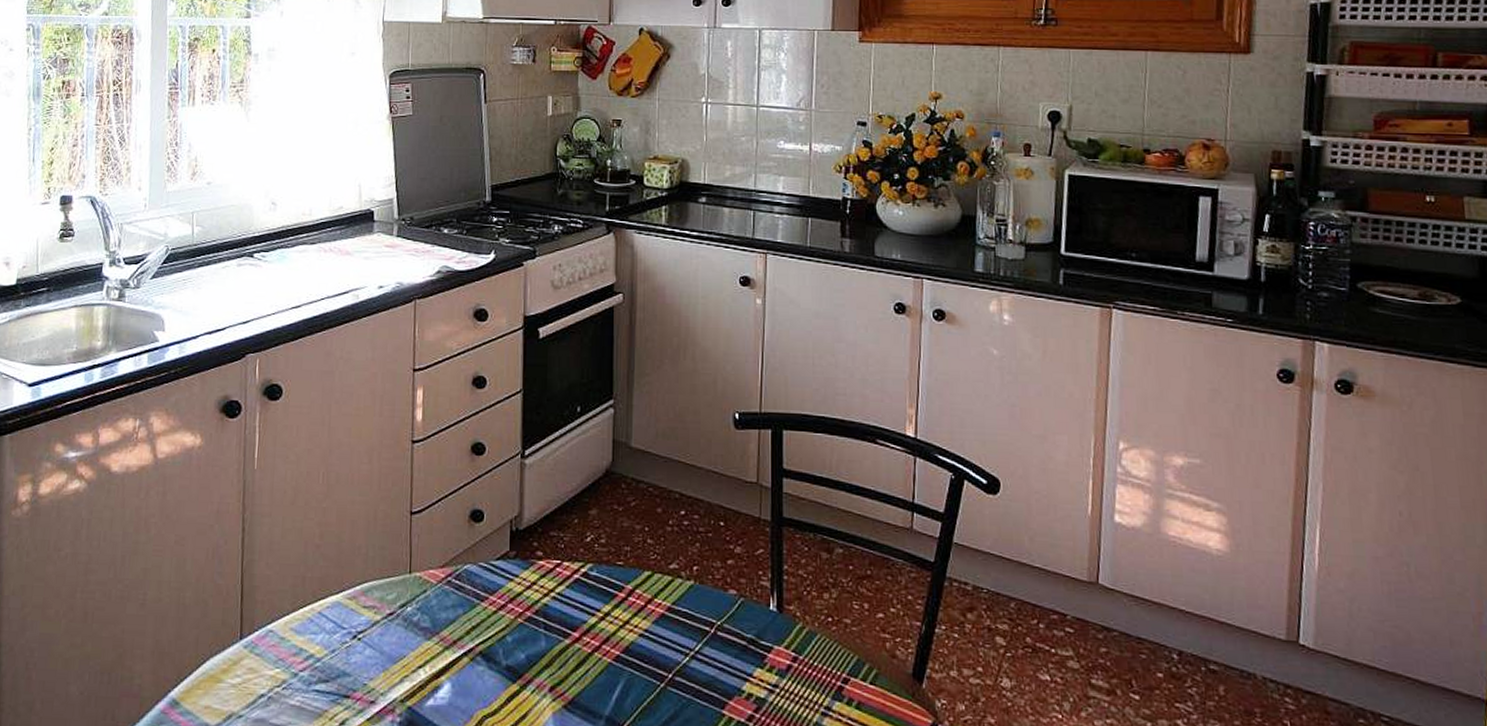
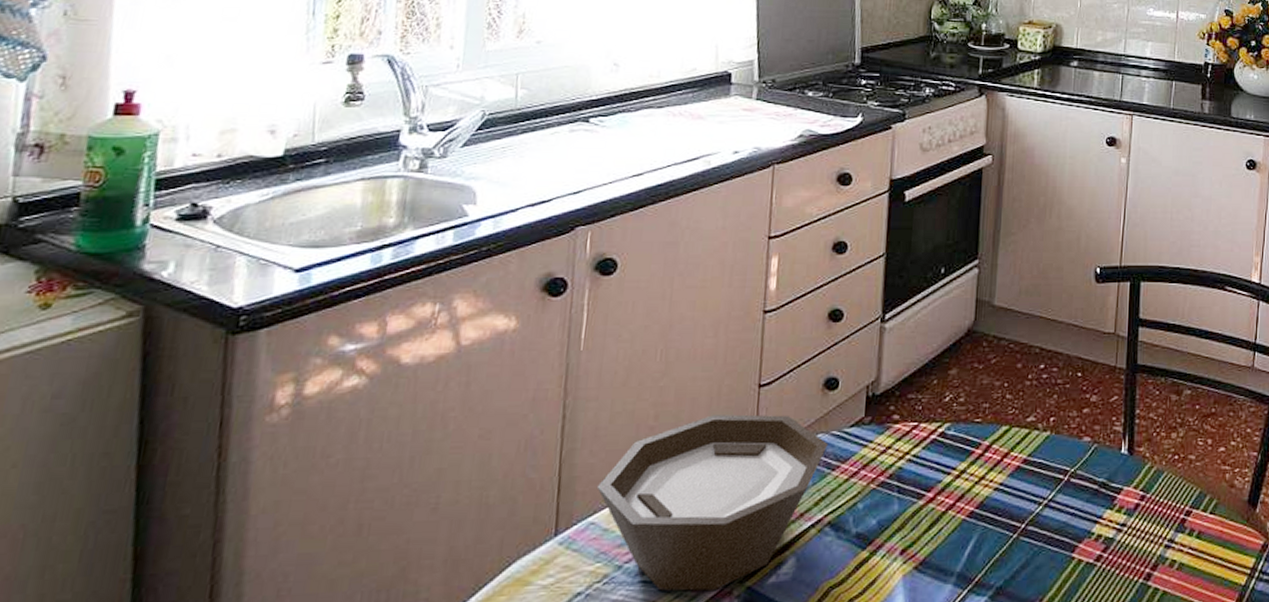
bowl: none [273,538,477,706] -> present [596,414,829,591]

